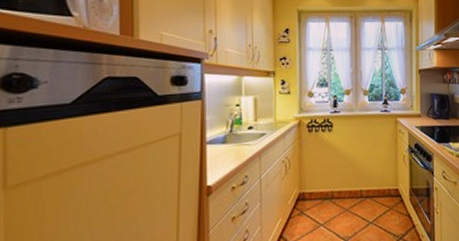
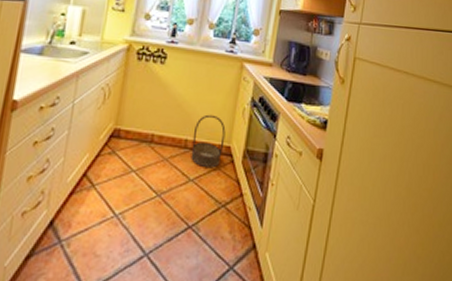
basket: none [365,165,393,211] -> present [191,114,226,169]

